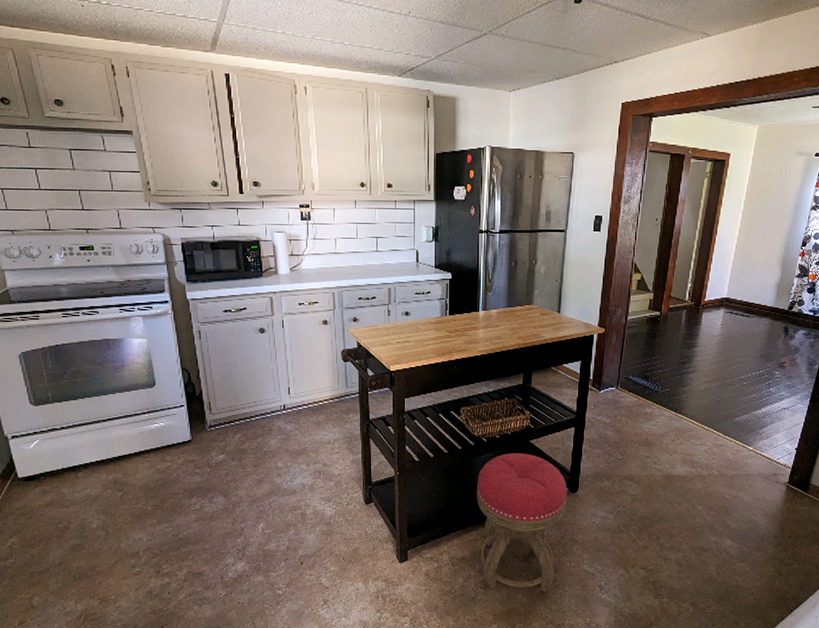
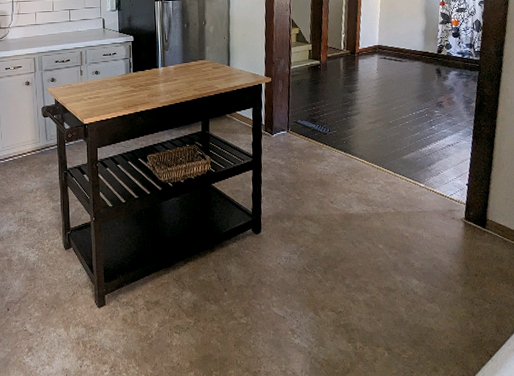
stool: present [476,453,567,593] -> none [166,196,252,338]

